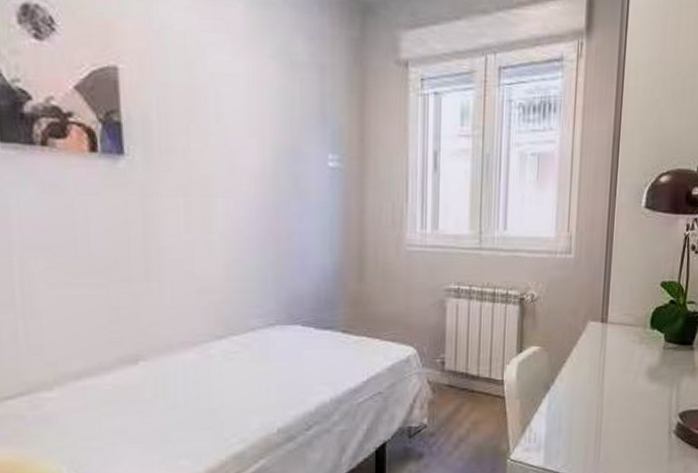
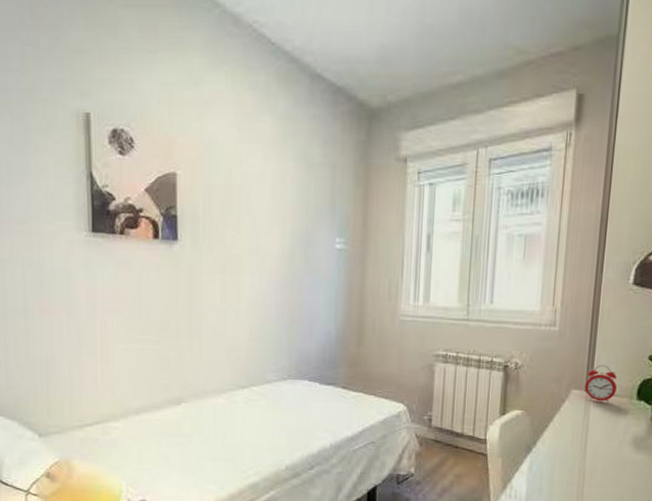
alarm clock: none [601,294,632,335] -> present [585,365,618,404]

